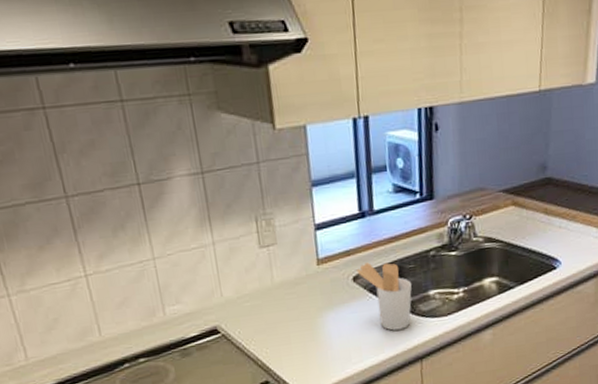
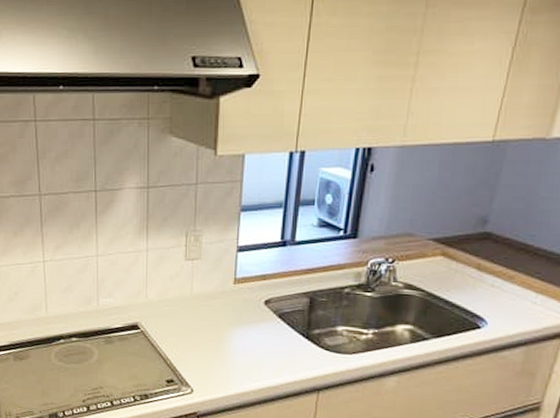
utensil holder: present [356,262,412,331] -> none [269,289,320,358]

